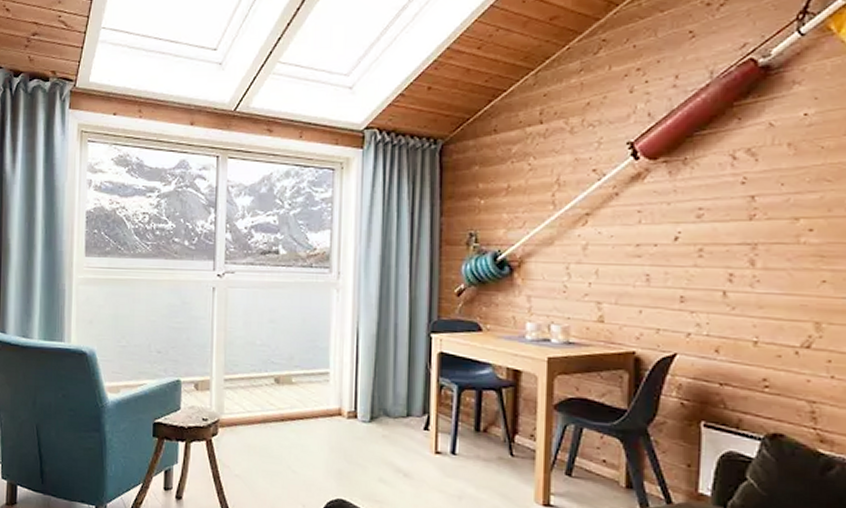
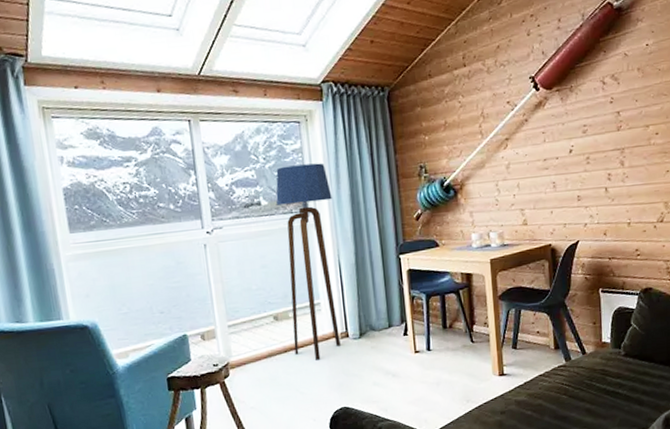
floor lamp: none [293,215,359,438] -> present [276,163,341,360]

